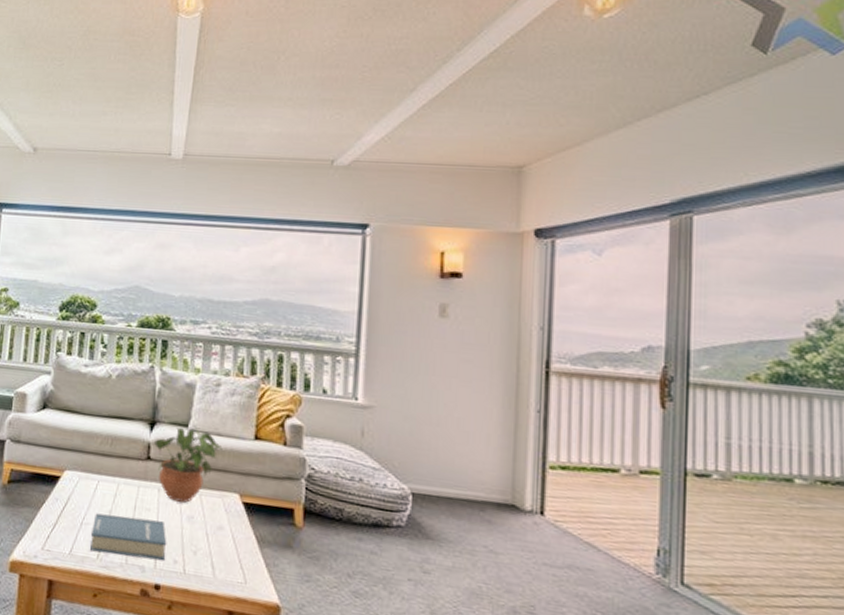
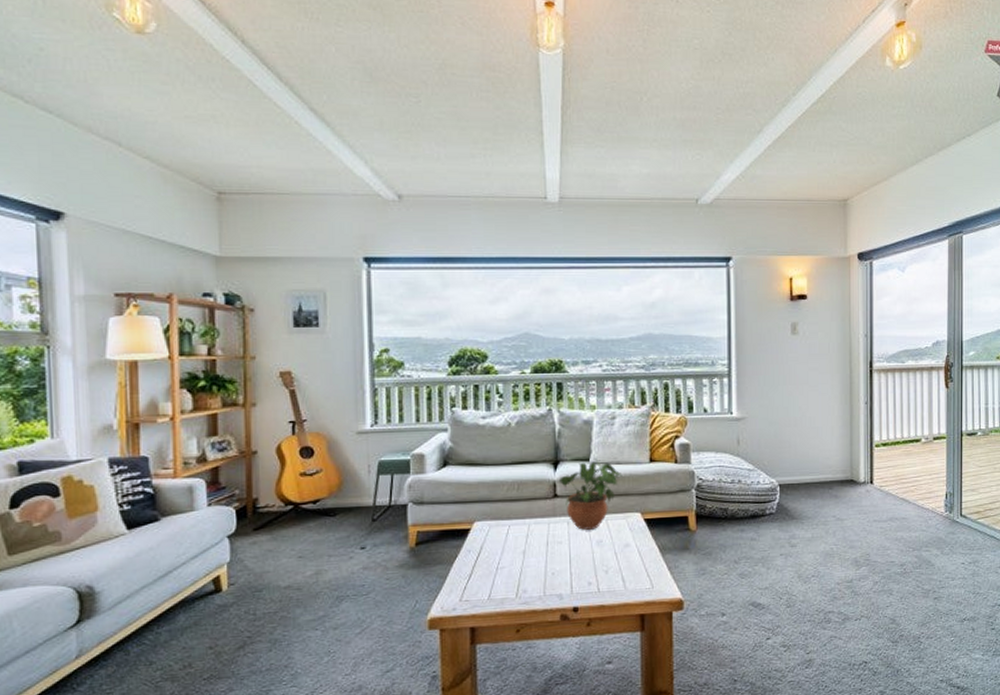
hardback book: present [90,513,167,561] -> none [508,551,581,592]

